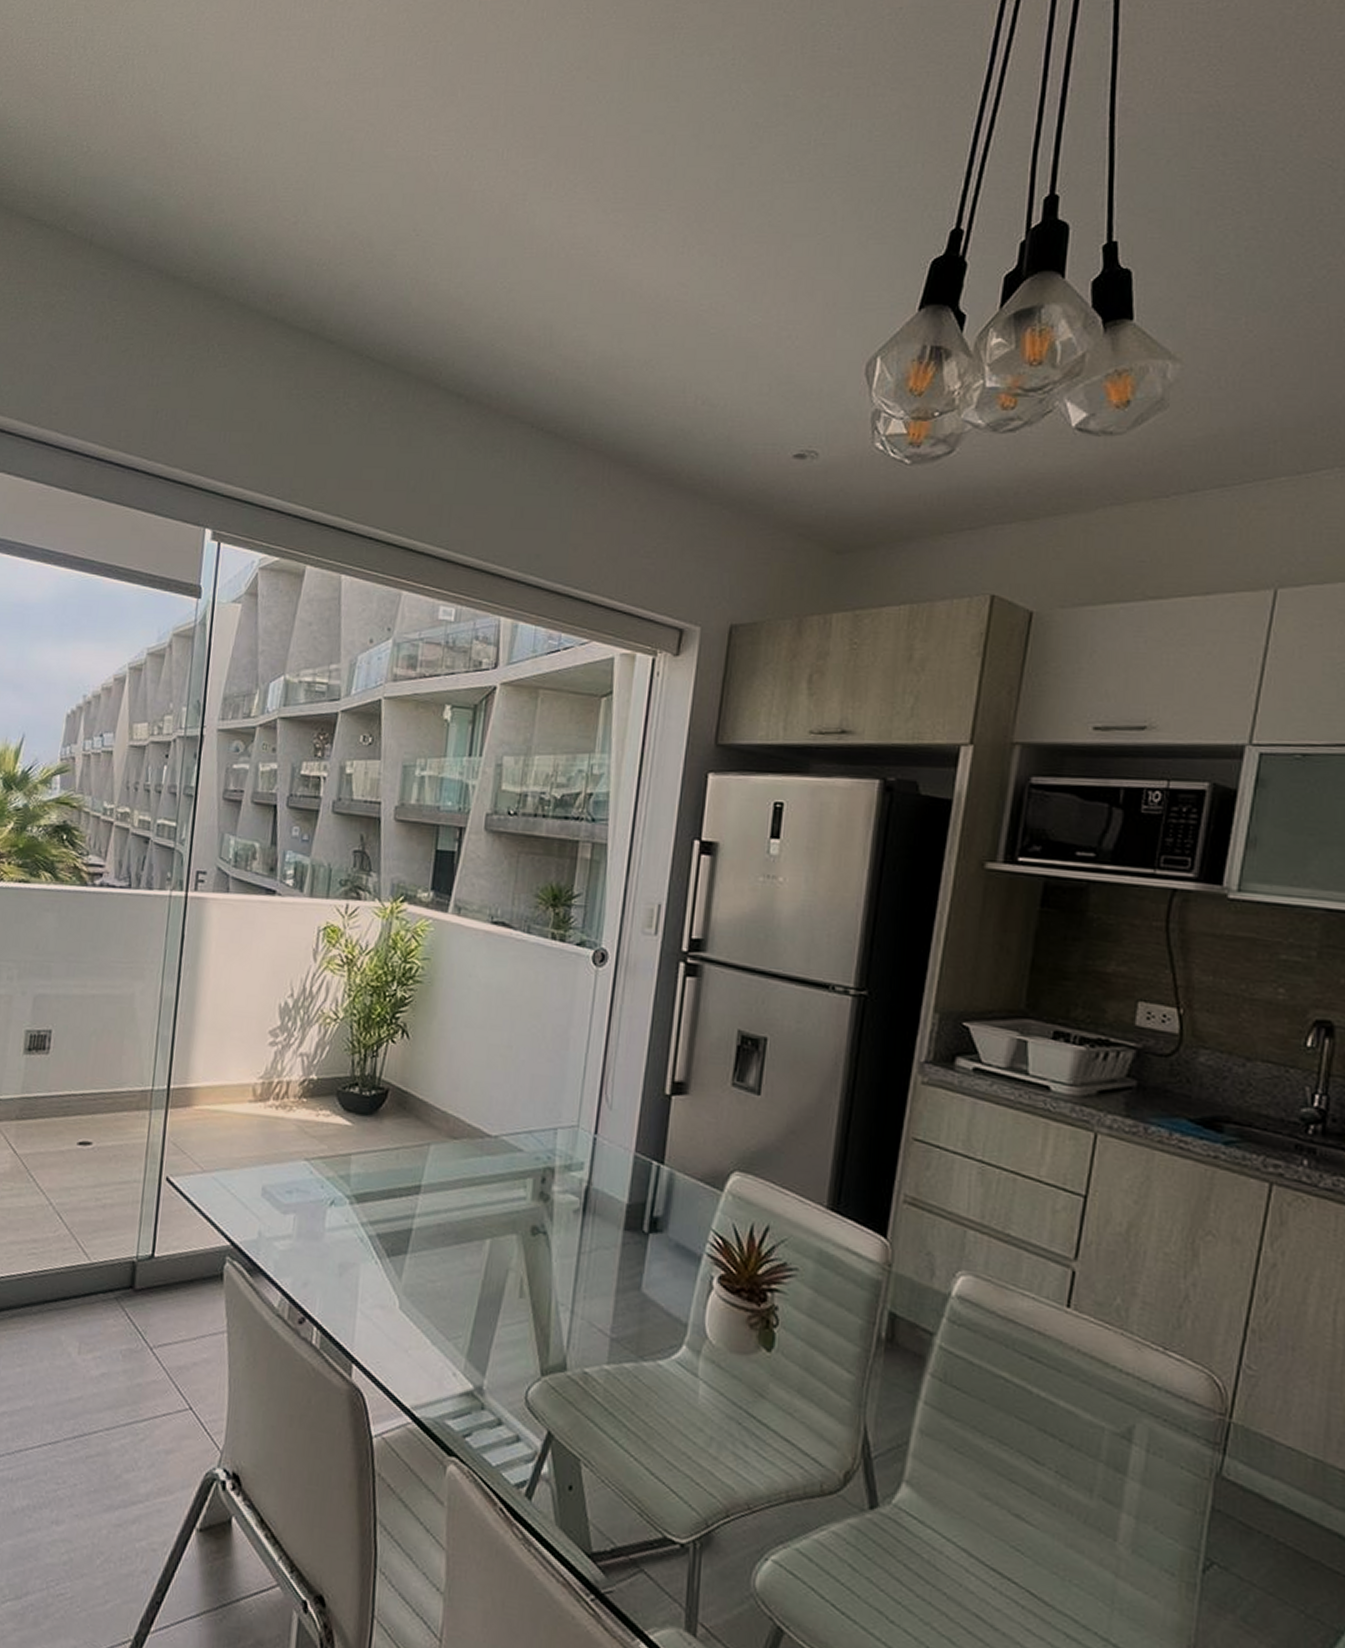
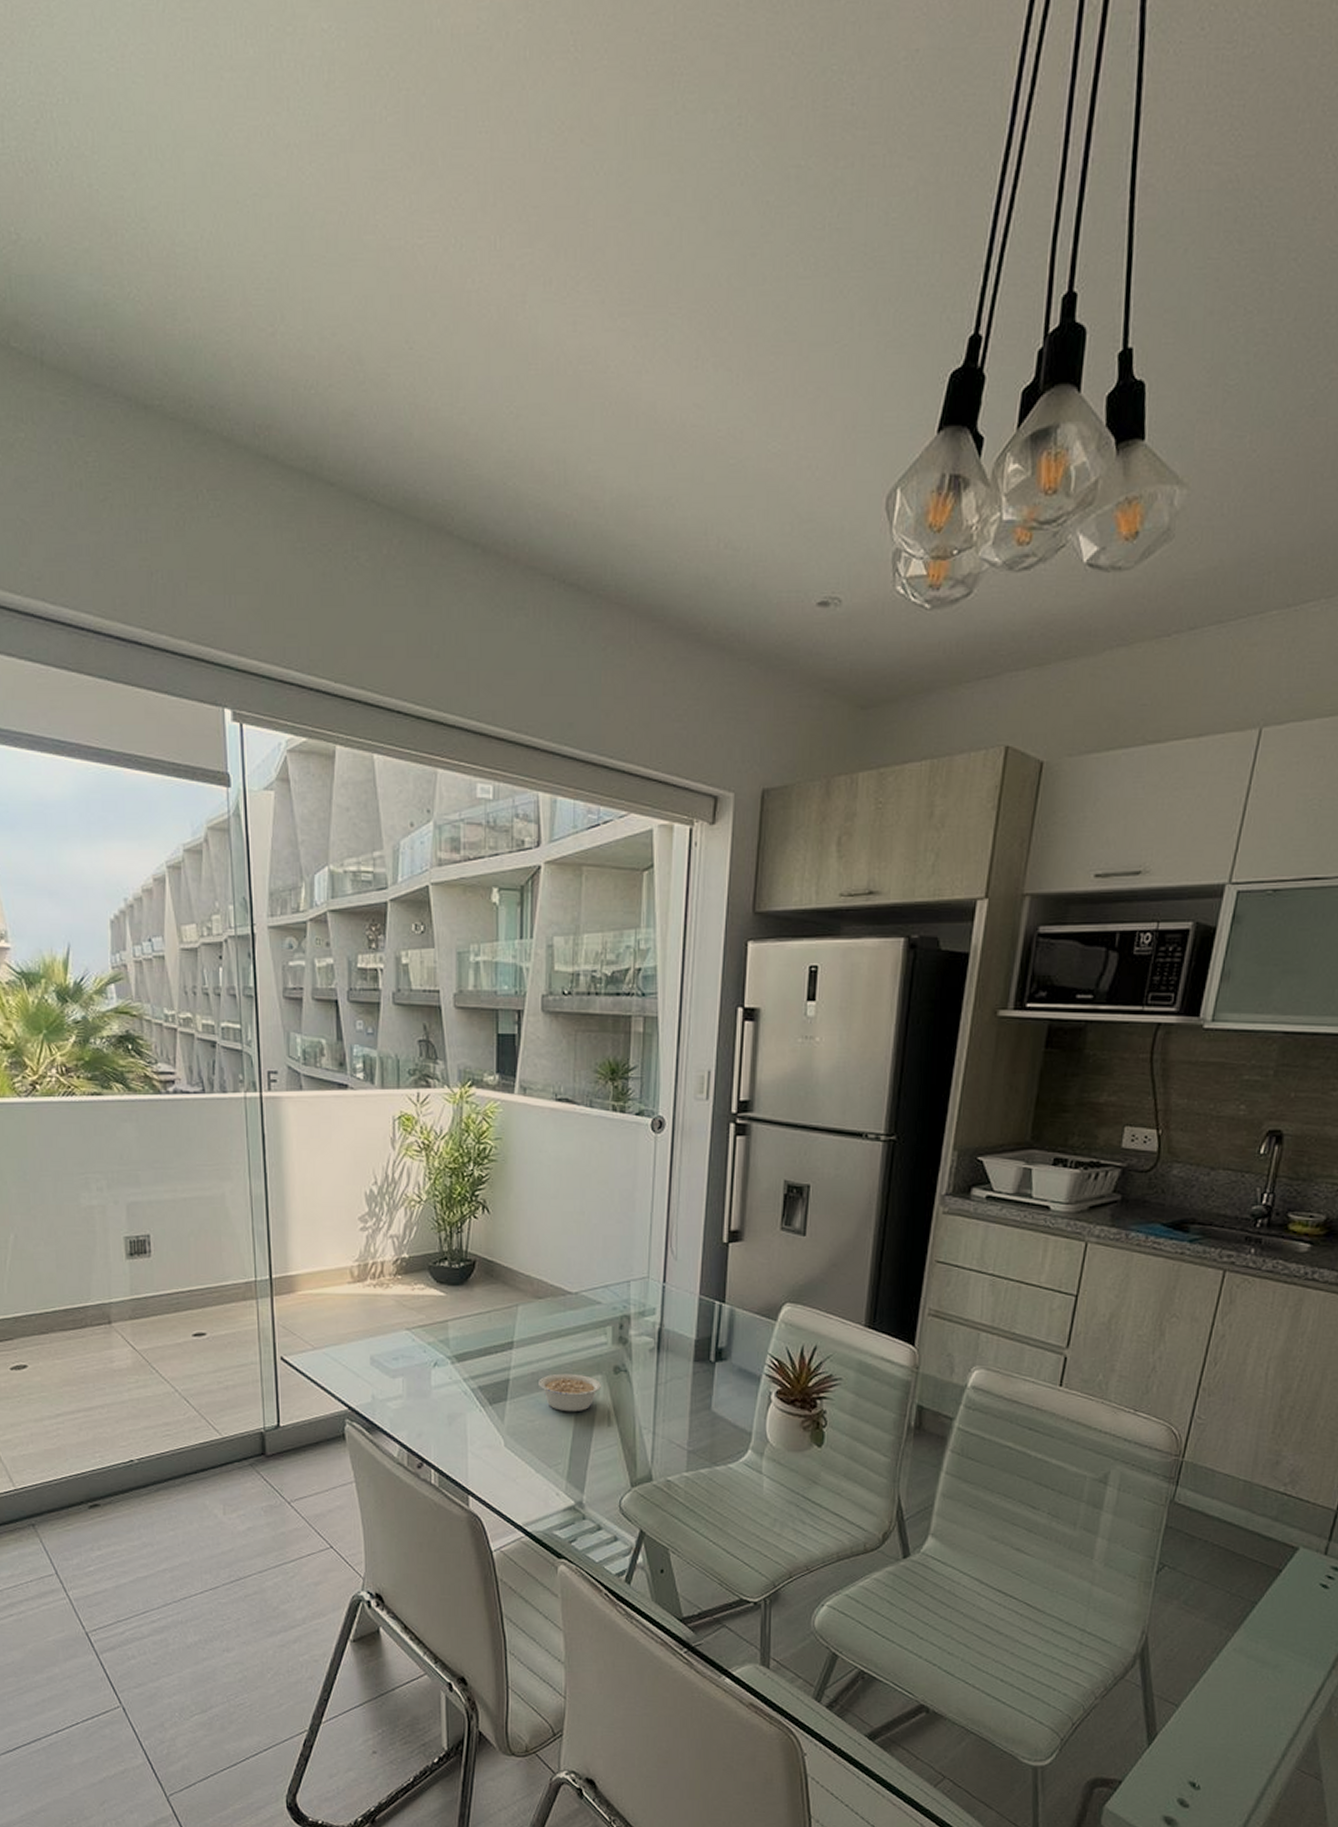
legume: none [444,1227,517,1276] -> present [539,1373,602,1412]

